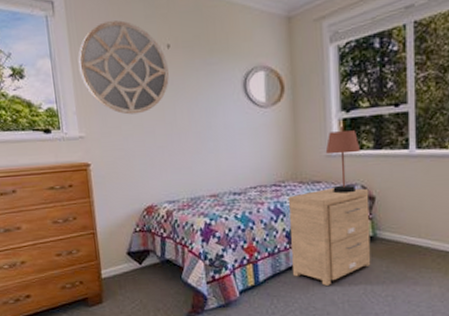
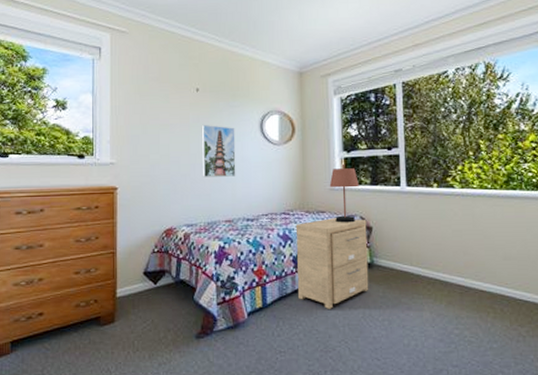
home mirror: present [78,20,169,115] -> none [117,67,196,146]
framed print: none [176,87,219,148] -> present [201,124,236,177]

